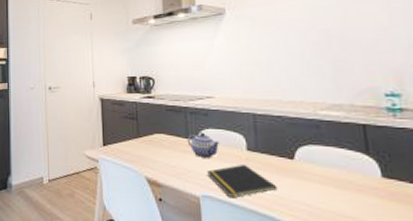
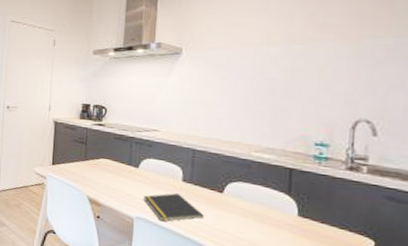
teapot: present [187,132,219,158] -> none [129,161,158,185]

